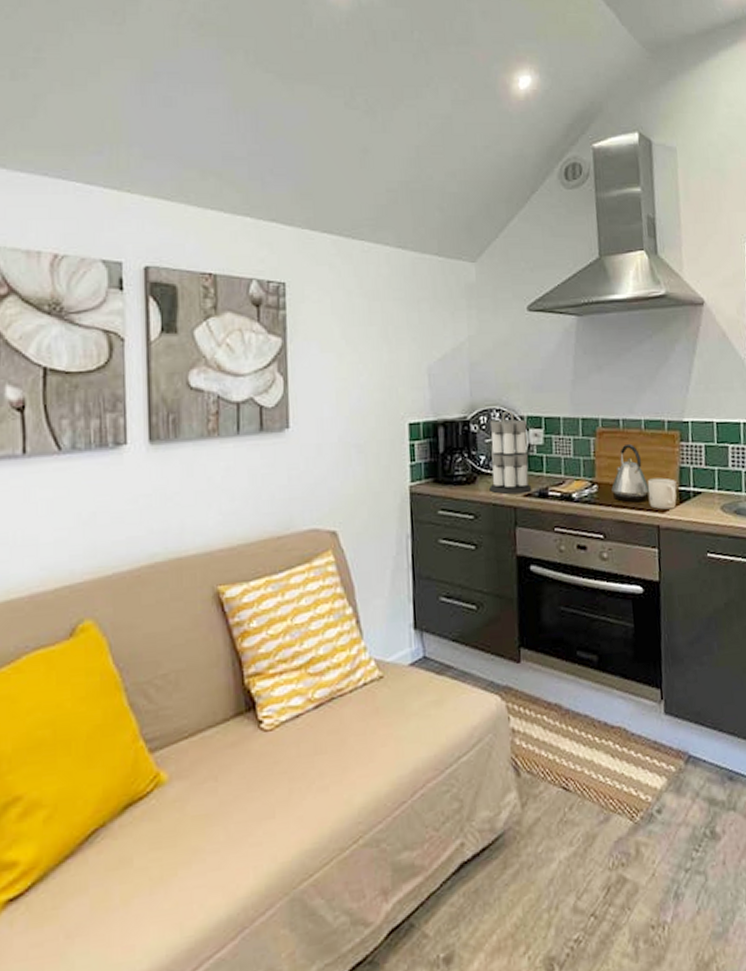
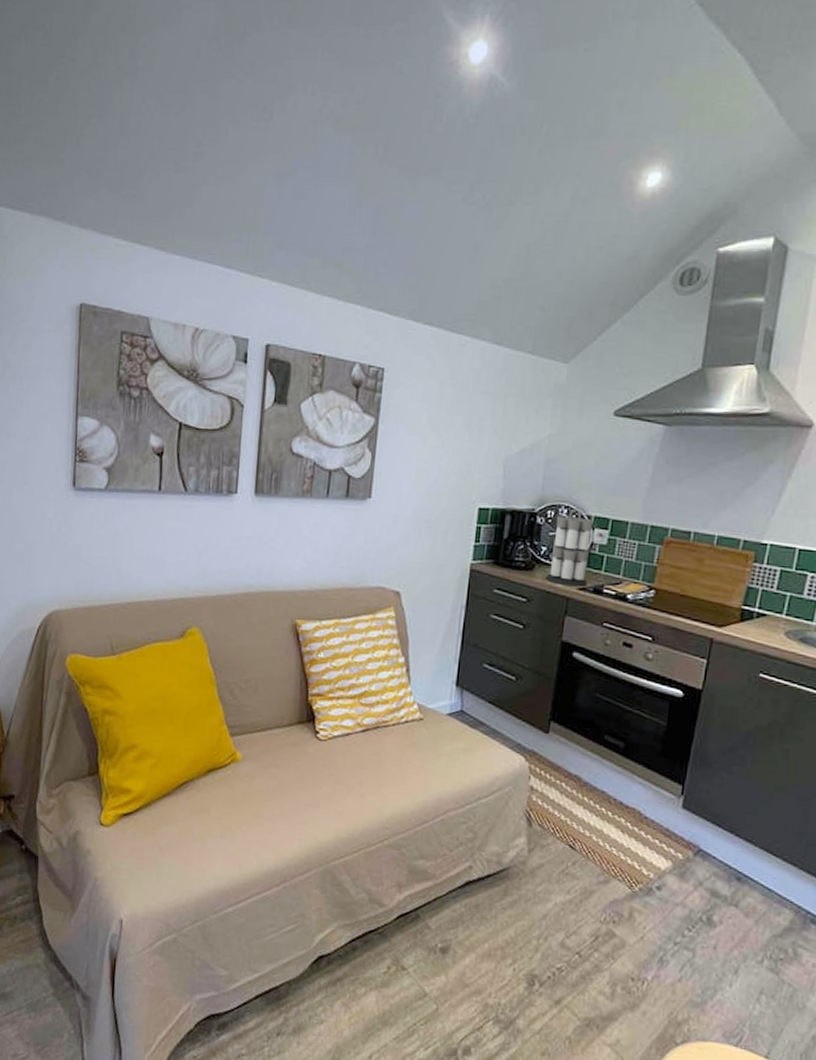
kettle: present [611,444,649,503] -> none [669,557,710,614]
mug: present [647,477,677,510] -> none [706,593,741,626]

